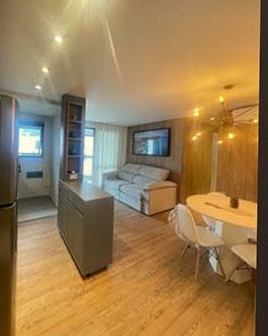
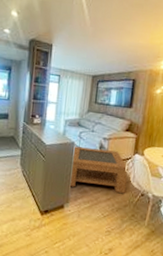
coffee table: none [110,201,172,247] -> present [68,146,128,193]

